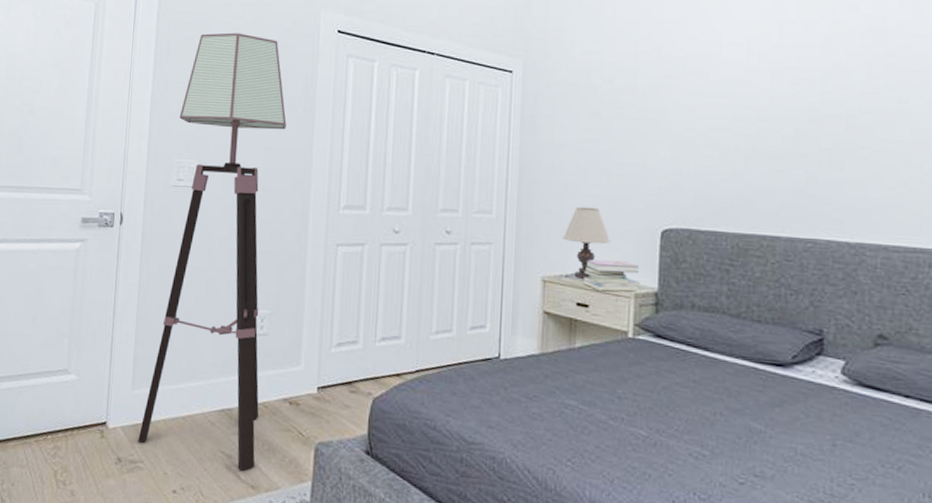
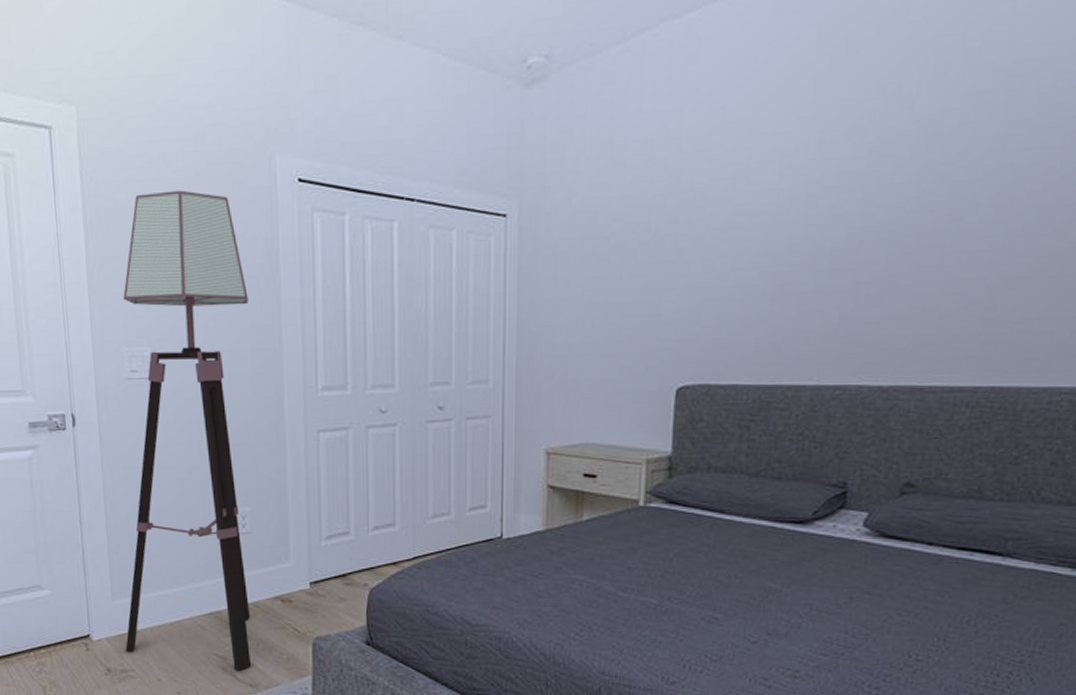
table lamp: present [562,206,611,281] -> none [567,368,621,450]
books: present [582,259,641,292] -> none [589,424,654,459]

